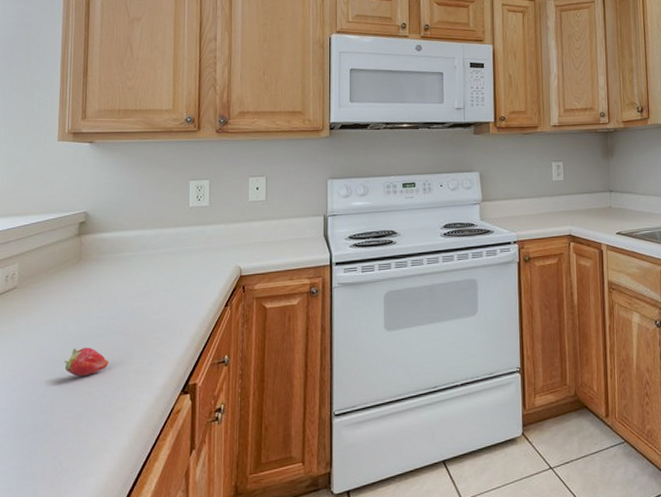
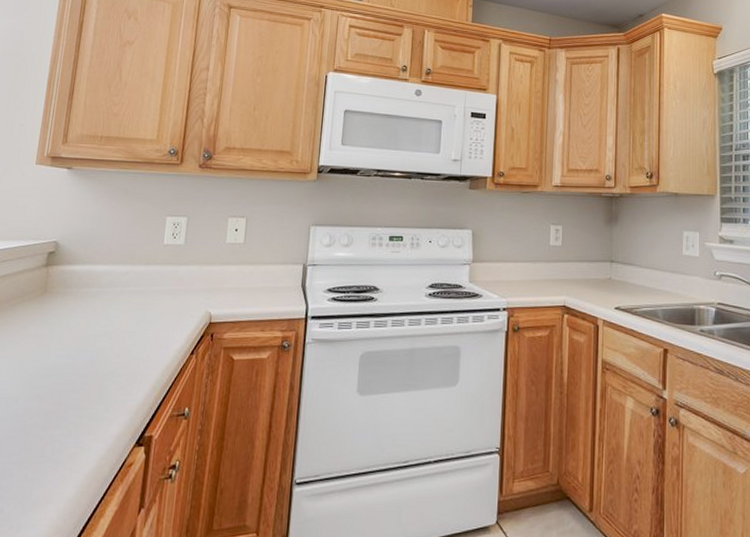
fruit: present [64,347,109,377] -> none [16,387,64,418]

